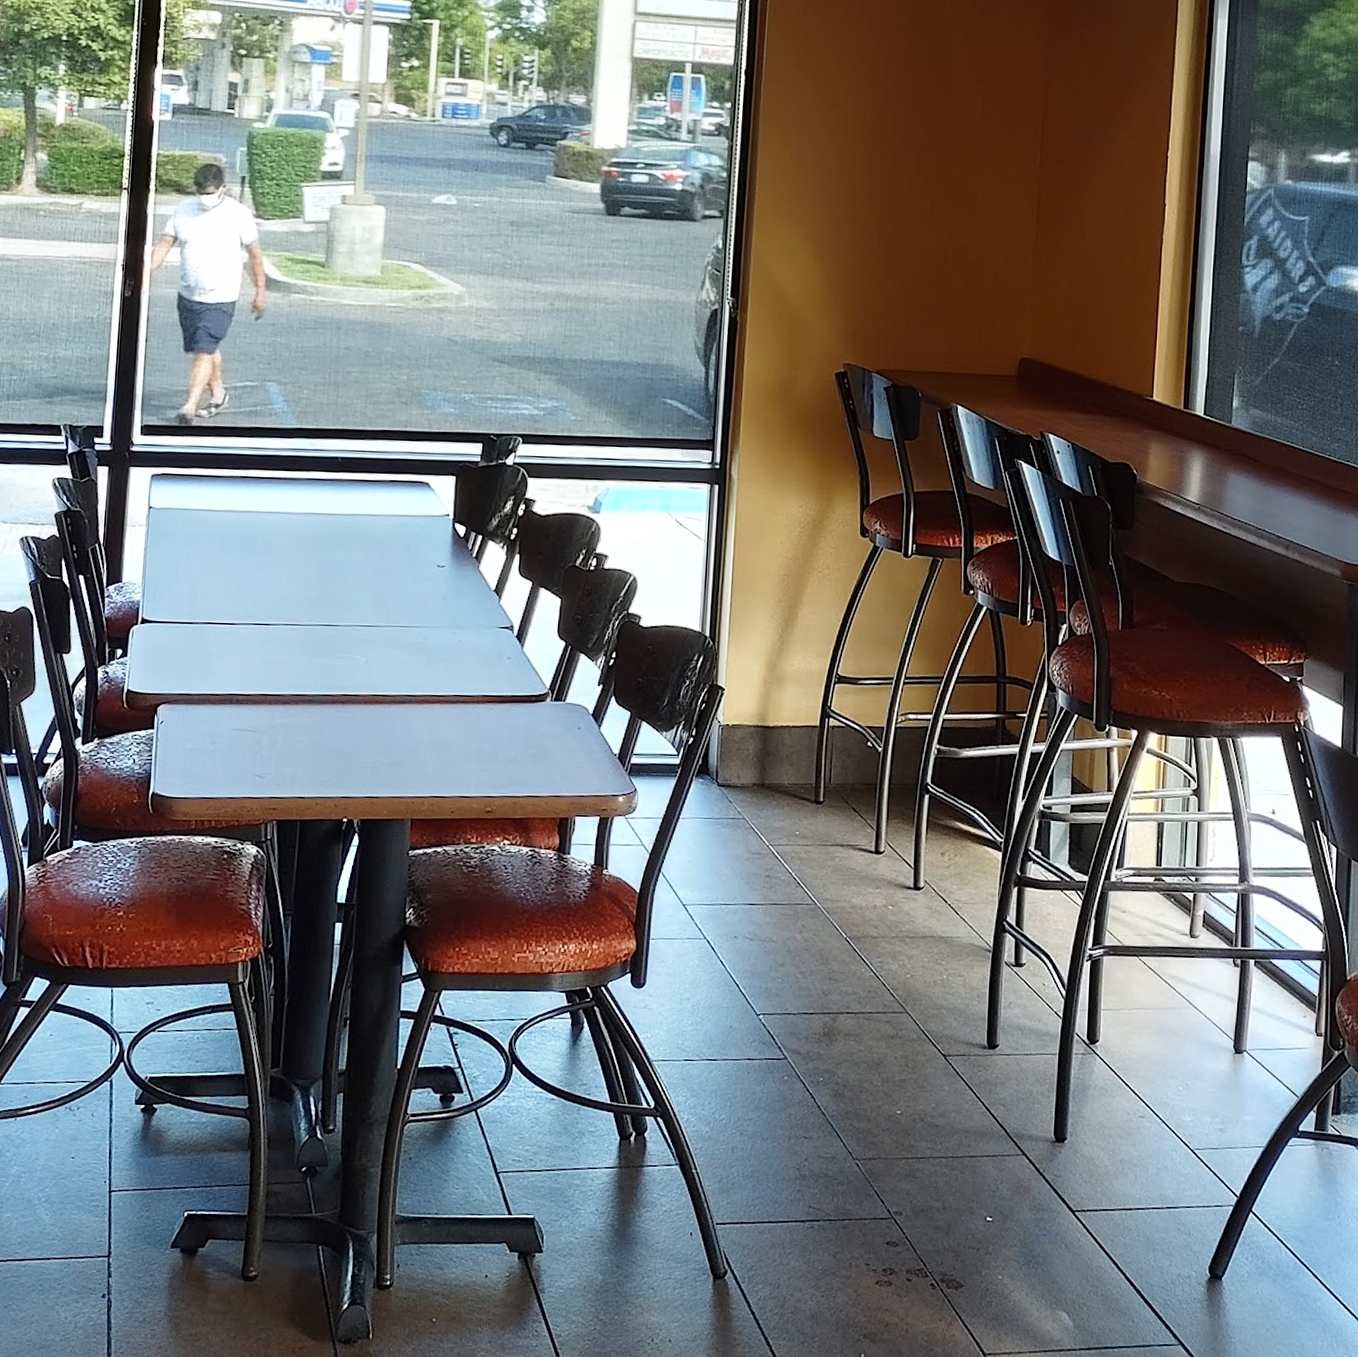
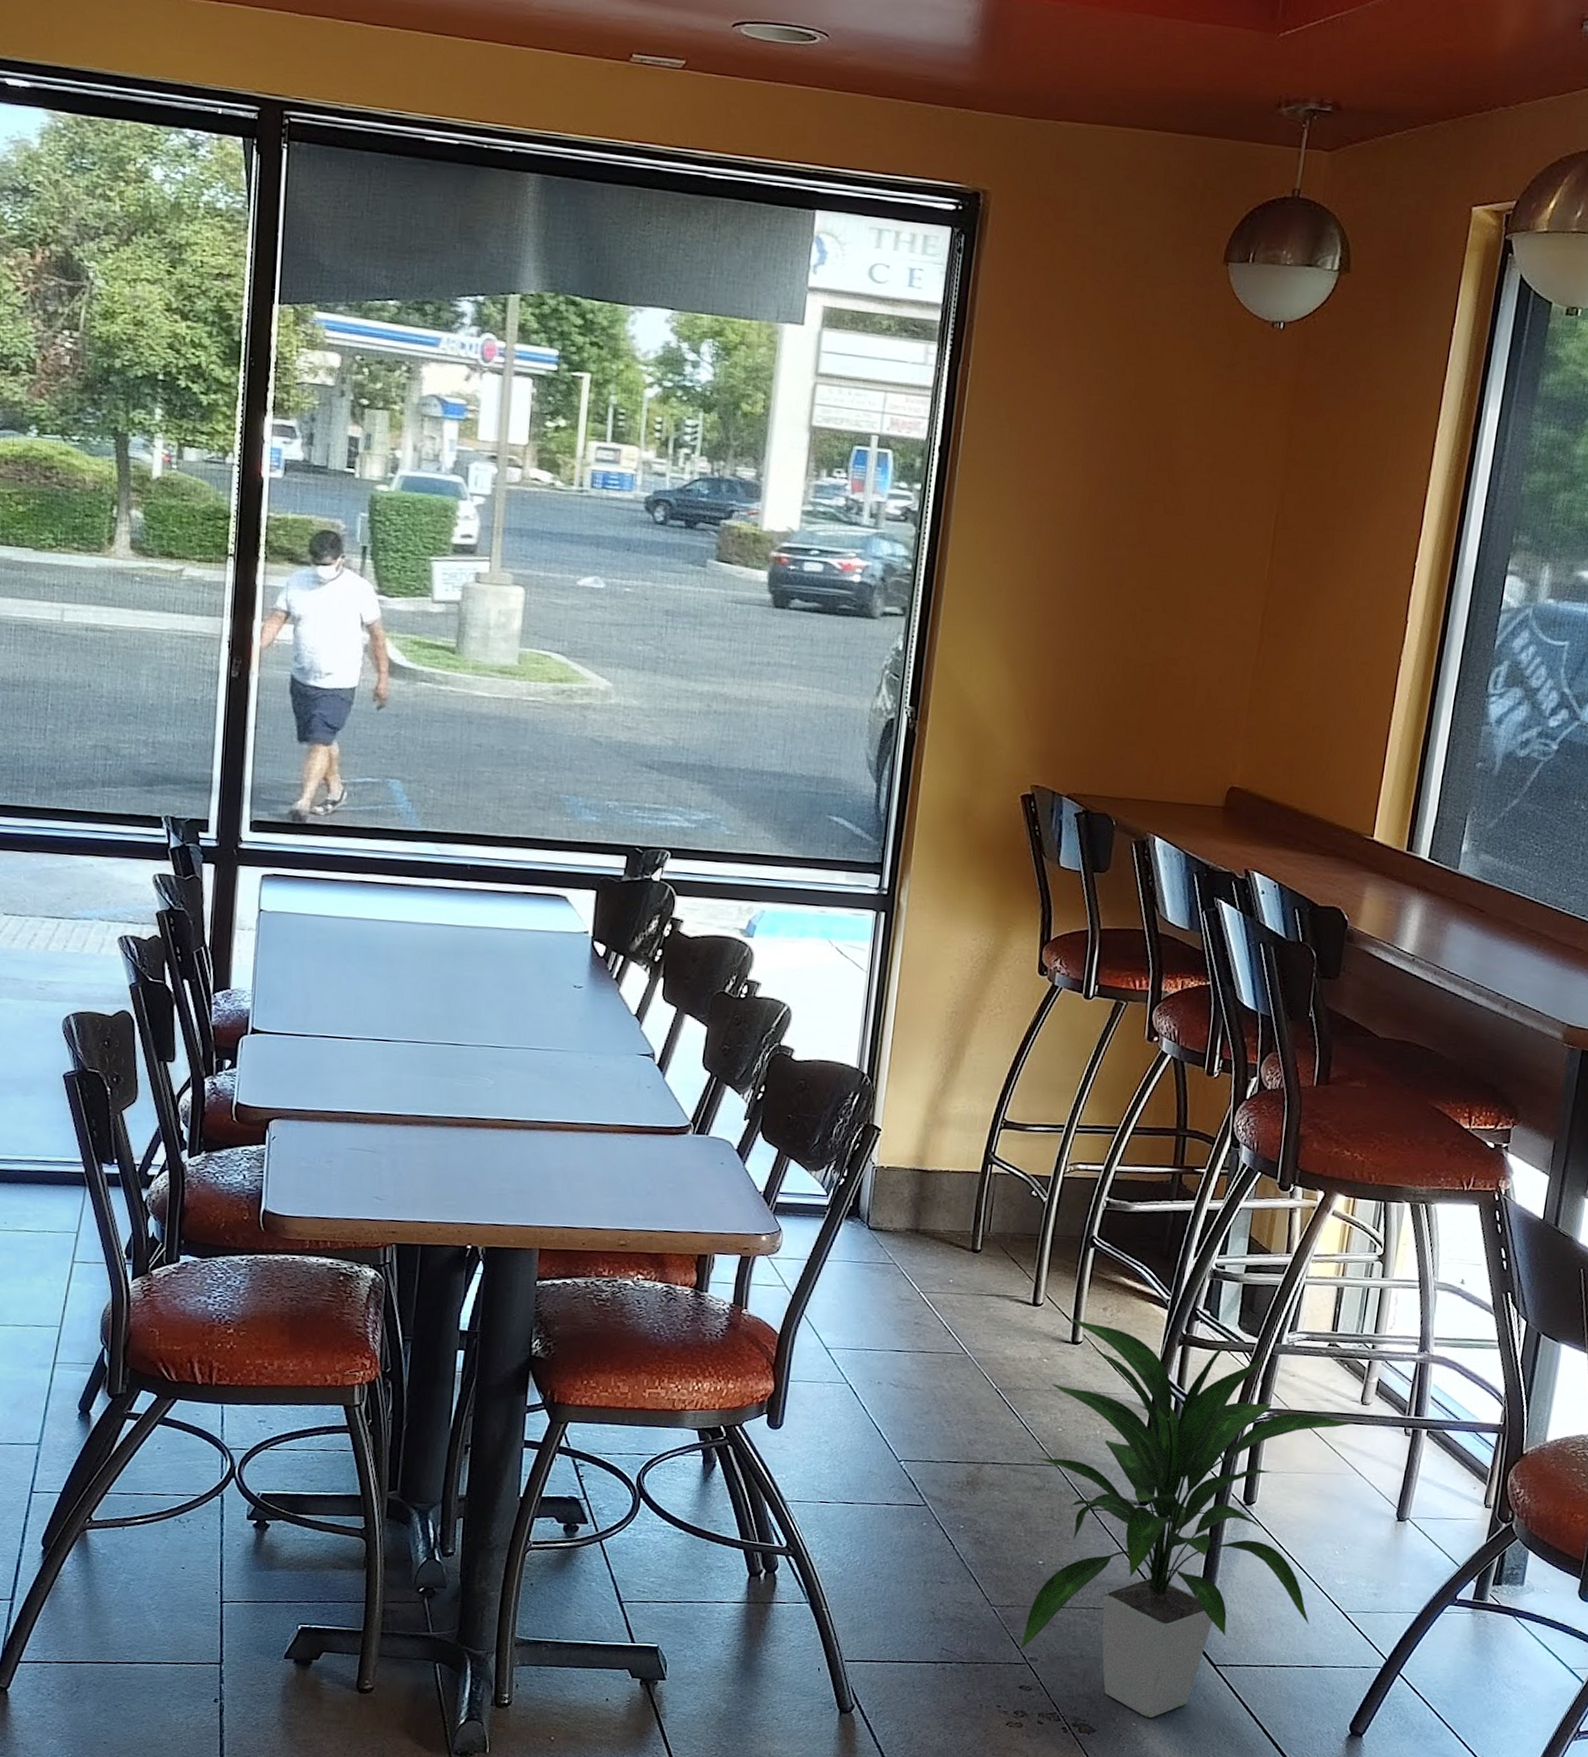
indoor plant: none [883,863,1185,1270] -> present [1019,1317,1354,1719]

